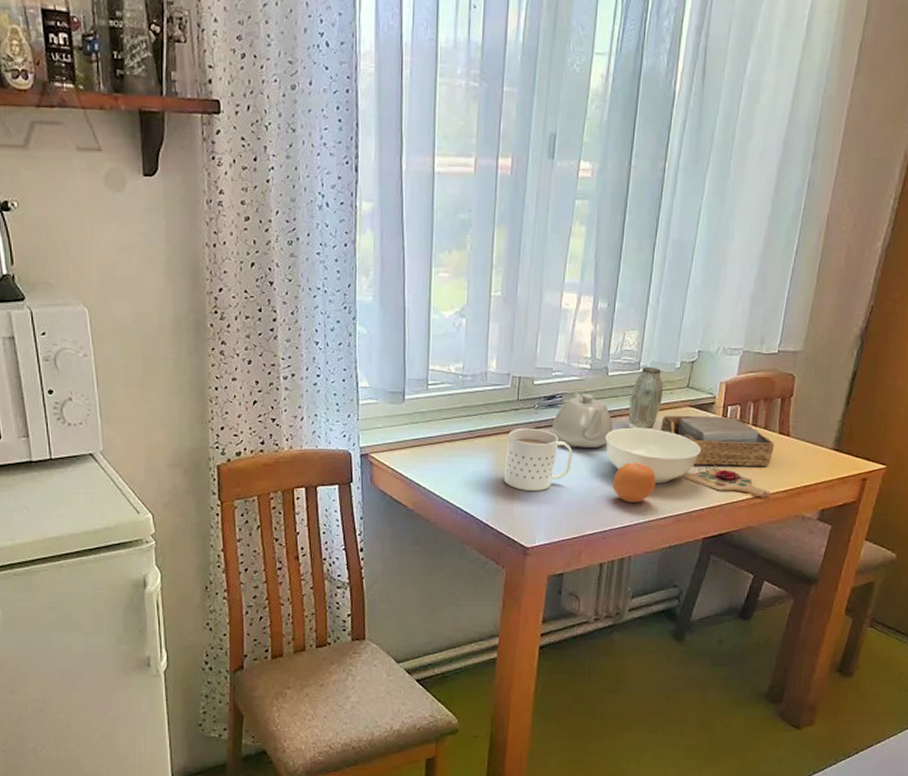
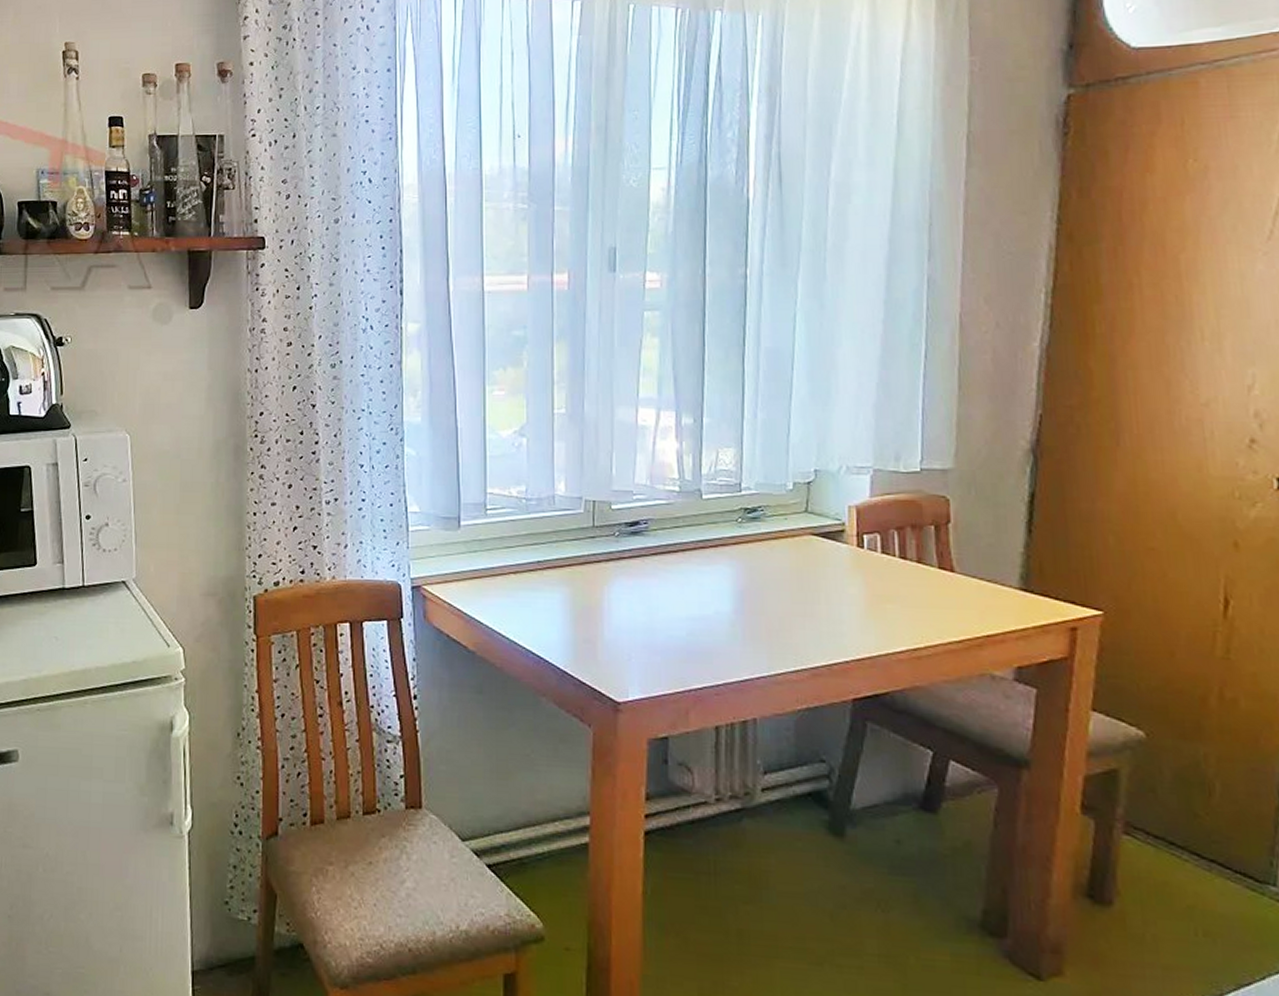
mug: present [503,428,573,491] -> none [582,558,667,633]
teapot: present [551,393,614,447] -> none [637,518,716,583]
bowl: present [605,427,701,484] -> none [707,559,834,628]
fruit: present [612,462,656,502] -> none [722,601,779,651]
vase: present [628,366,663,430] -> none [733,488,775,563]
napkin holder: present [661,415,774,467] -> none [777,545,935,611]
cutting board: present [684,465,772,497] -> none [815,606,941,648]

